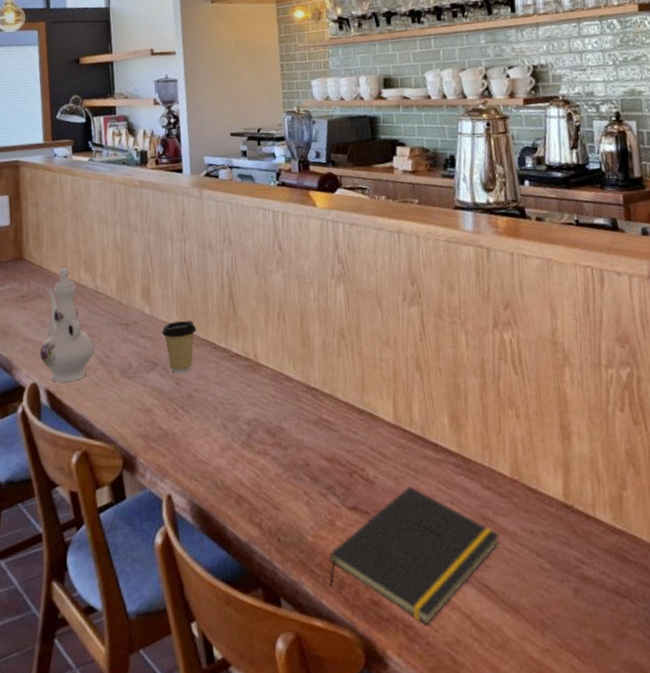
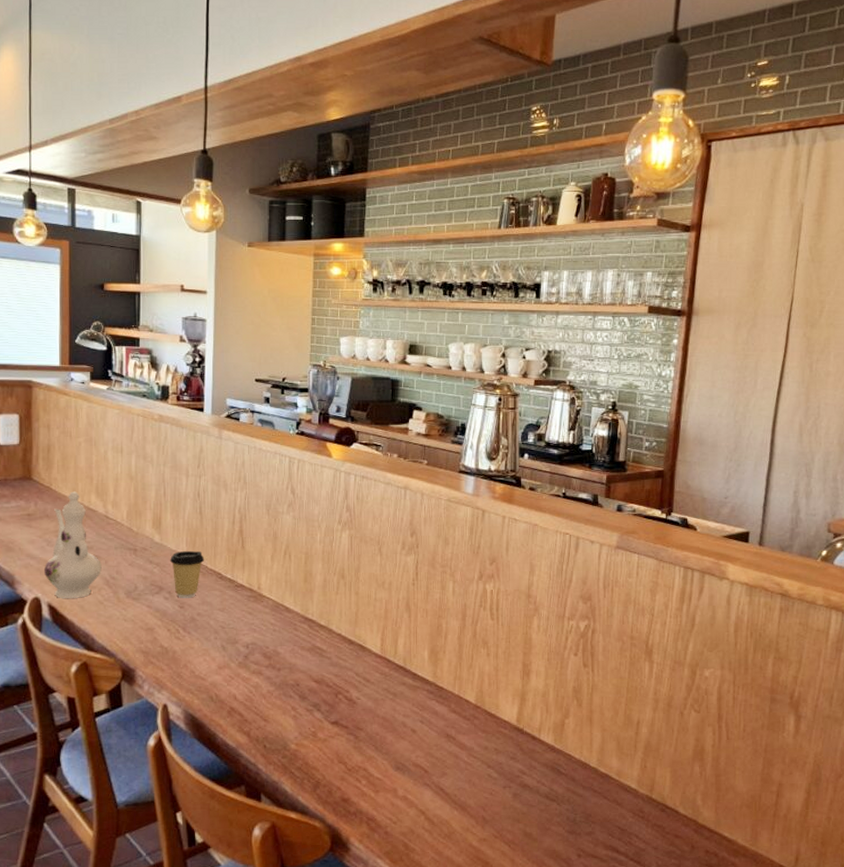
notepad: present [328,485,501,624] -> none [306,706,459,818]

